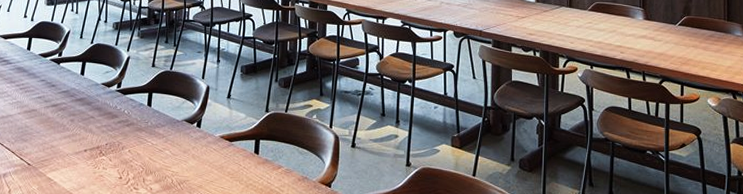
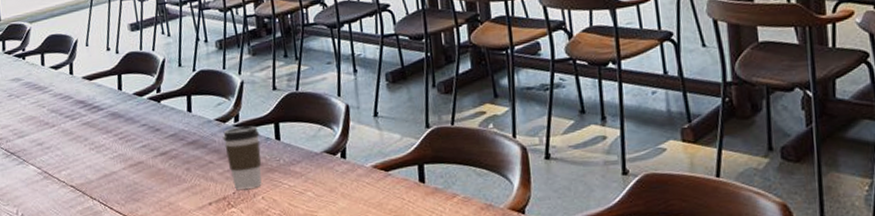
coffee cup: none [105,92,136,142] -> present [222,125,262,190]

